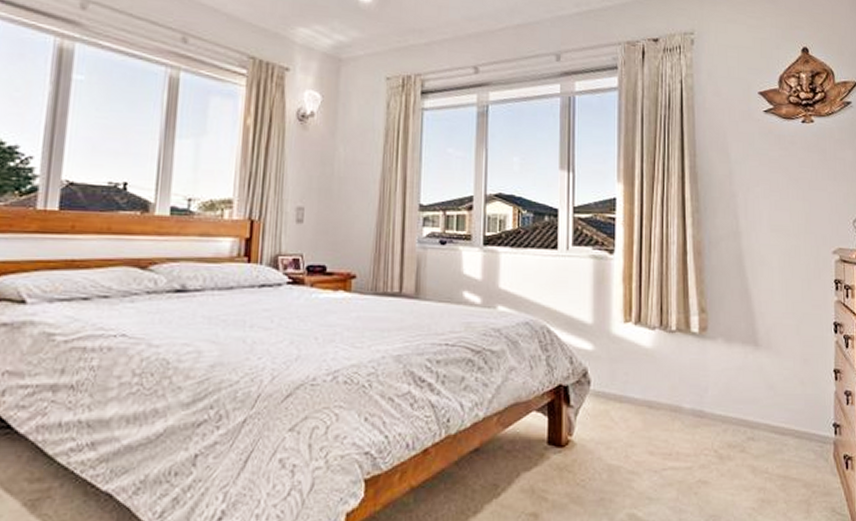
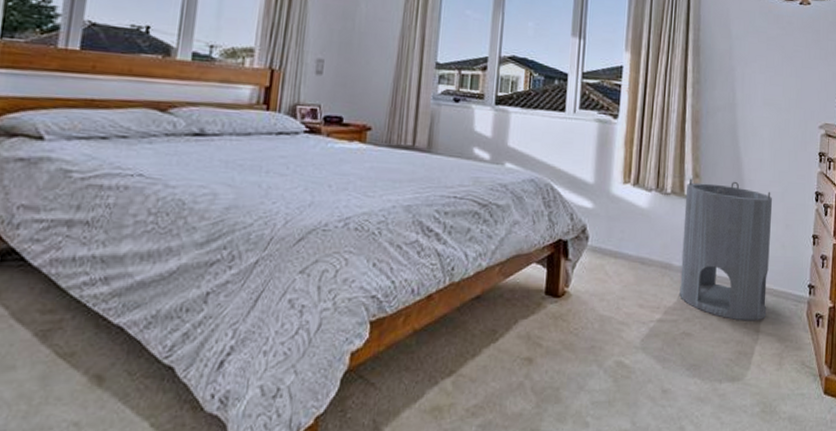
cylinder: none [692,313,789,466] -> present [679,178,773,321]

